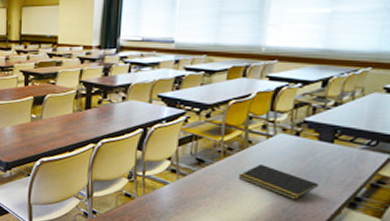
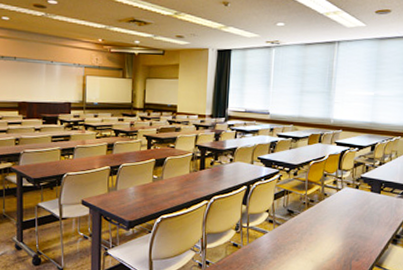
notepad: present [238,165,318,200] -> none [318,213,372,240]

